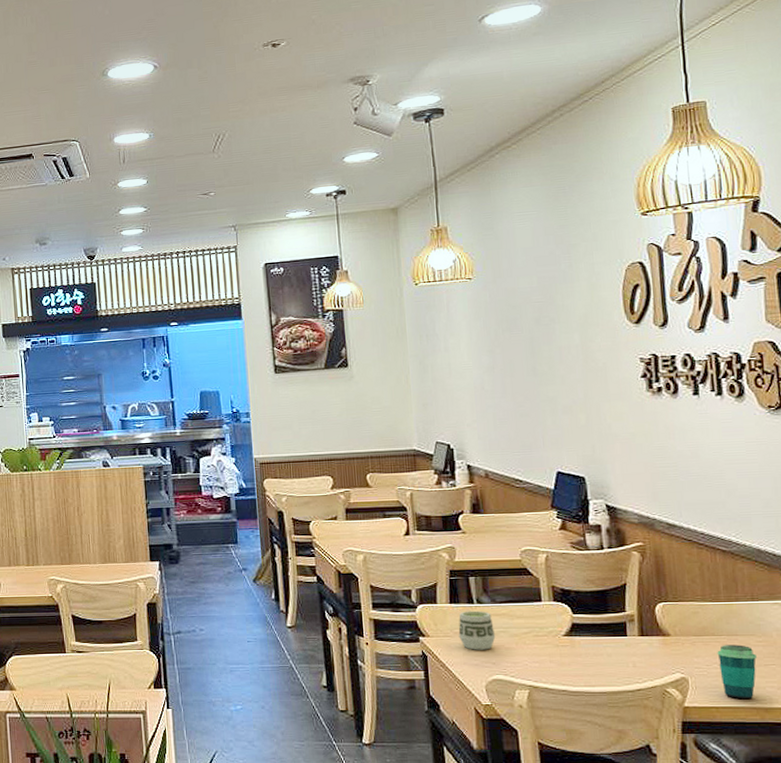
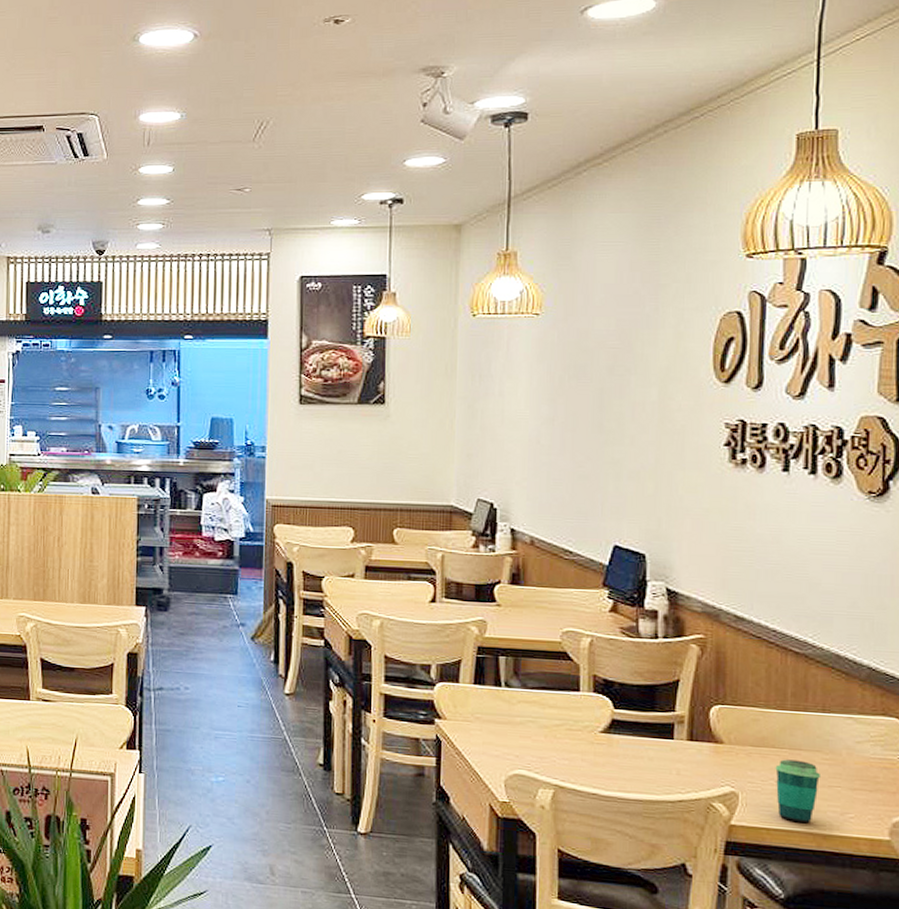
cup: present [458,610,496,650] -> none [480,694,523,740]

